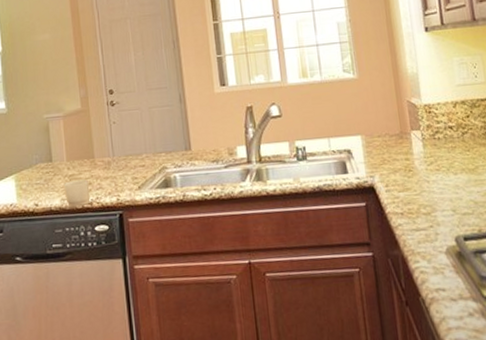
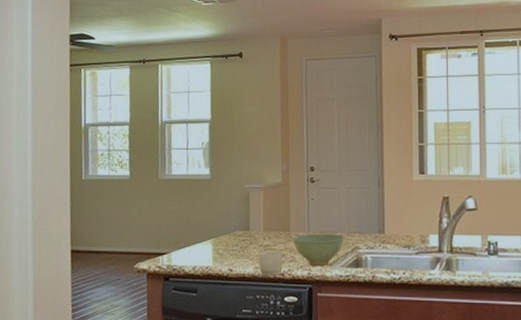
bowl: none [97,155,152,191] -> present [292,233,345,266]

